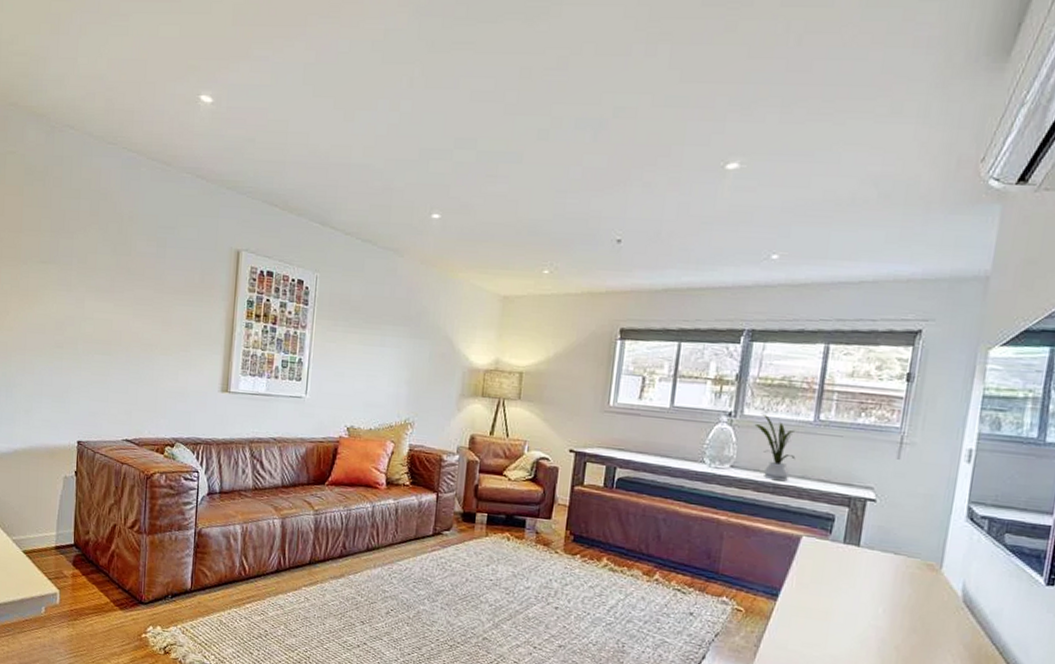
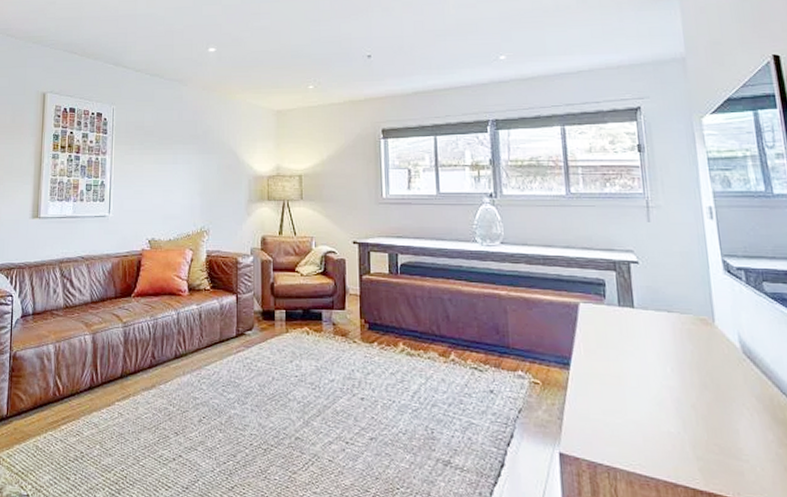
house plant: present [754,414,796,482] -> none [514,193,557,253]

